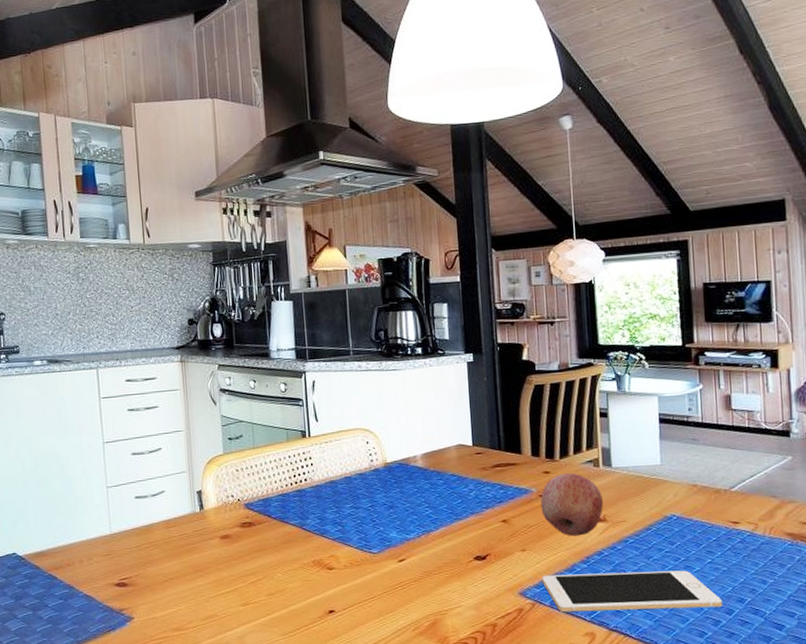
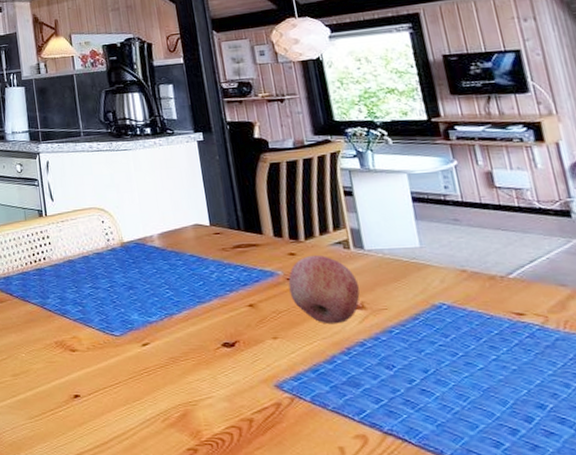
cell phone: present [542,570,723,613] -> none [298,366,519,413]

